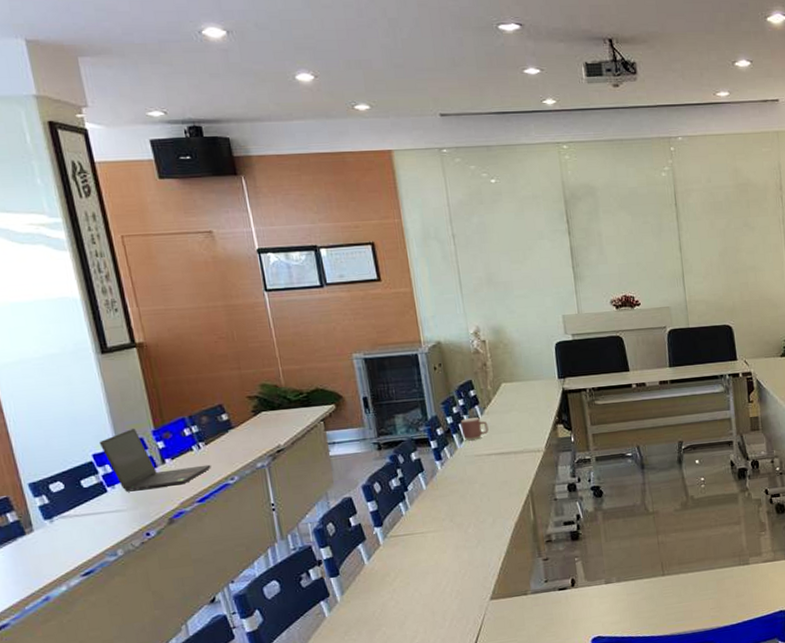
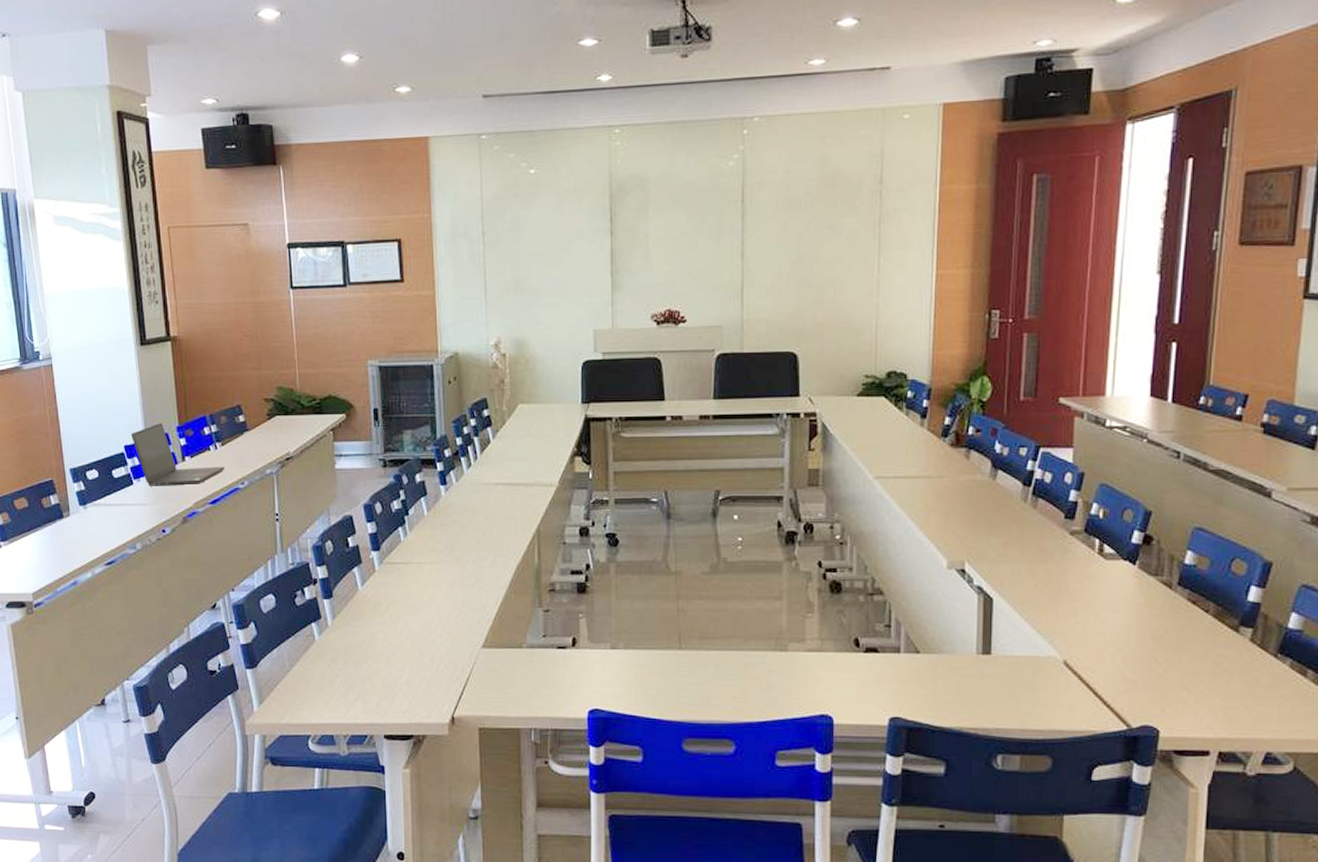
mug: present [460,417,489,440] -> none [470,441,499,465]

